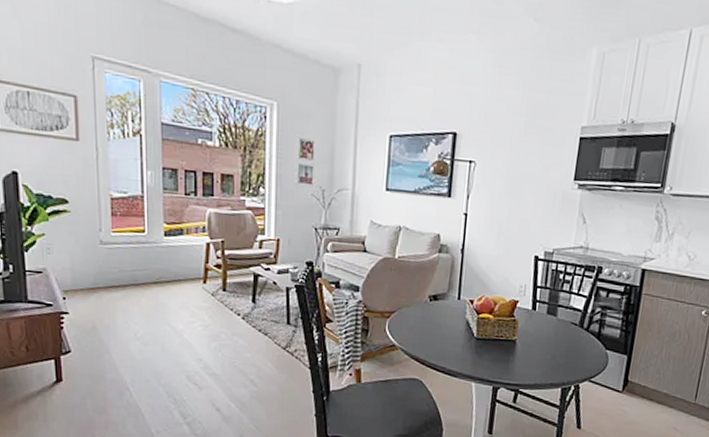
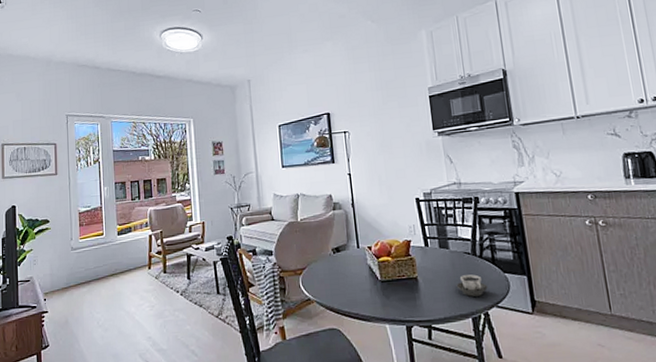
cup: none [554,345,586,368] -> present [456,274,488,297]

